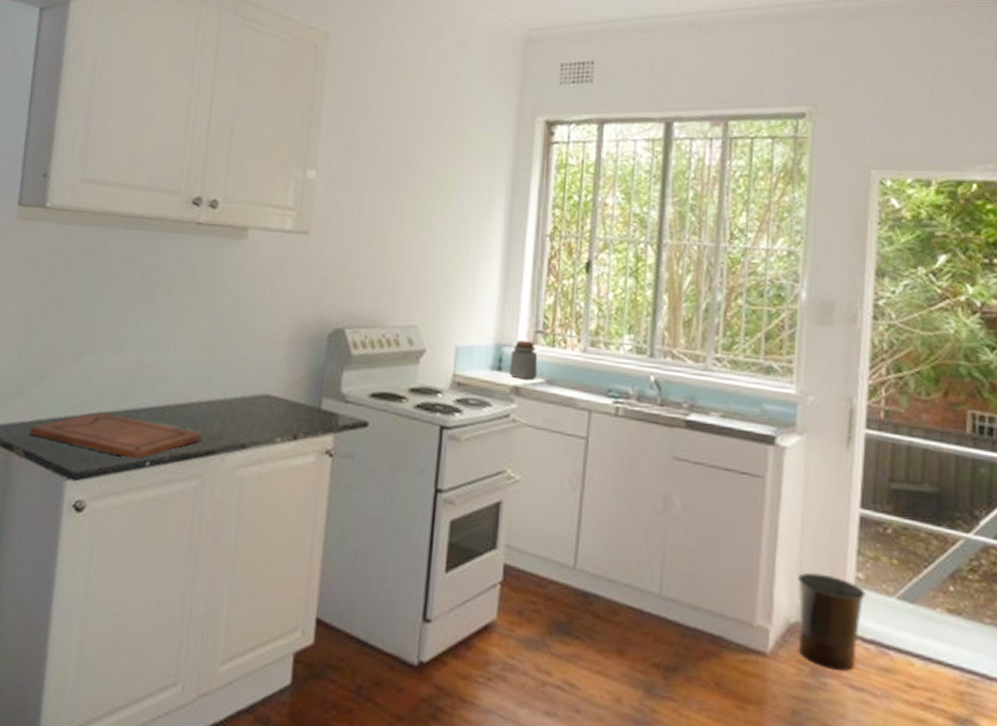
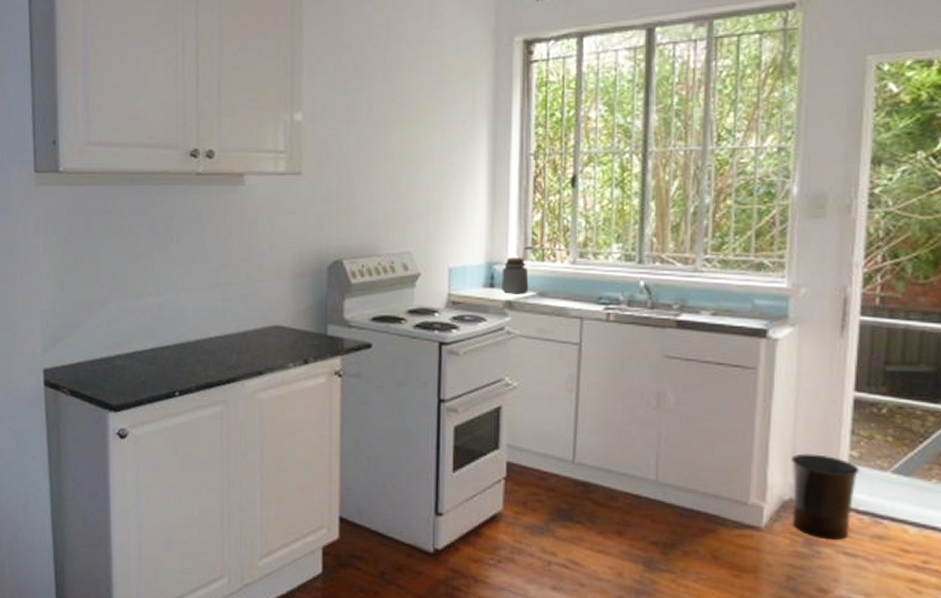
cutting board: present [30,412,202,460] -> none [72,352,222,391]

